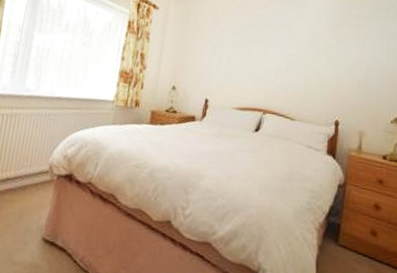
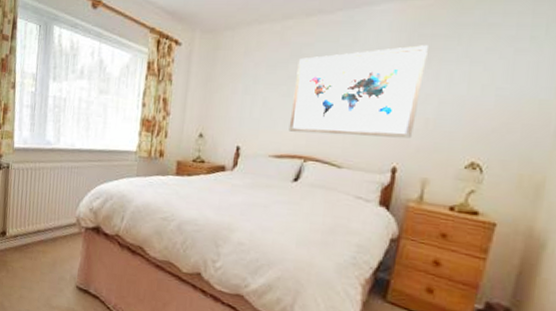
wall art: none [250,22,355,97] -> present [288,45,428,139]

